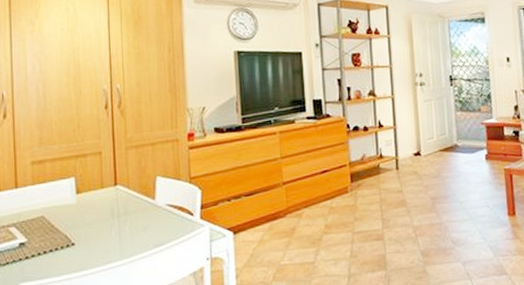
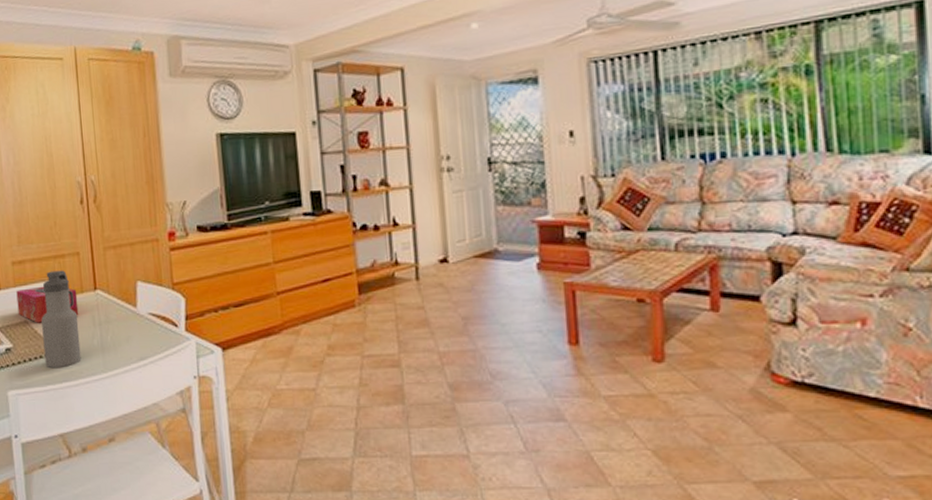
tissue box: none [34,183,98,218] -> present [16,286,79,323]
water bottle: none [59,168,98,260] -> present [41,270,82,369]

